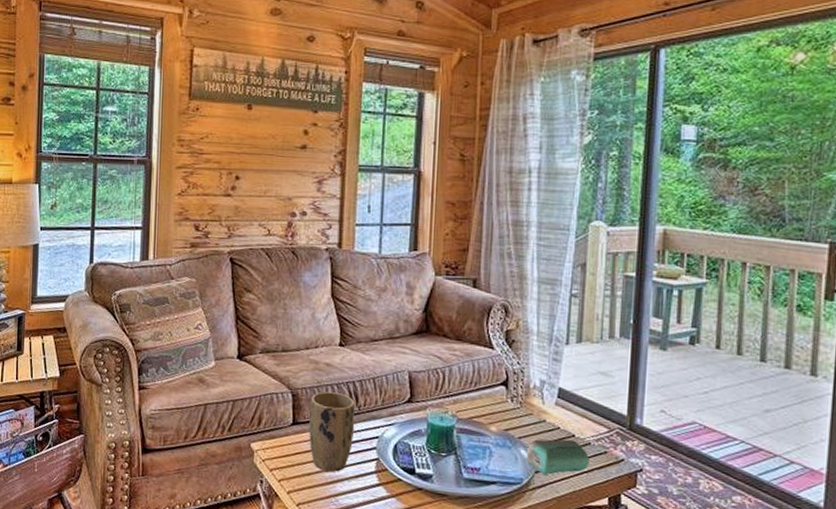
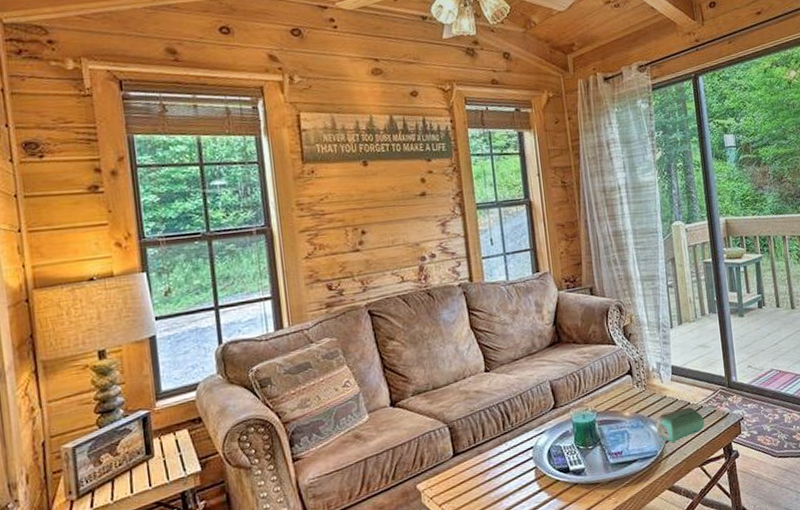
plant pot: present [309,391,355,472] -> none [466,415,512,492]

